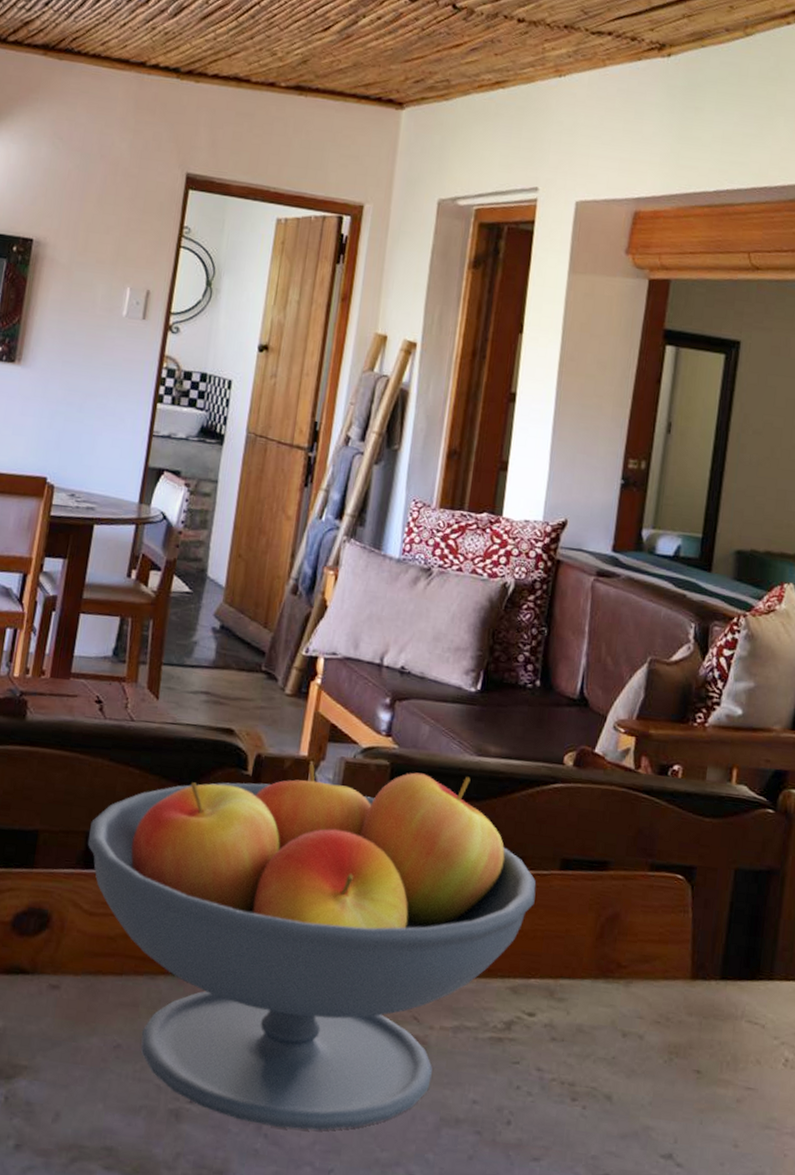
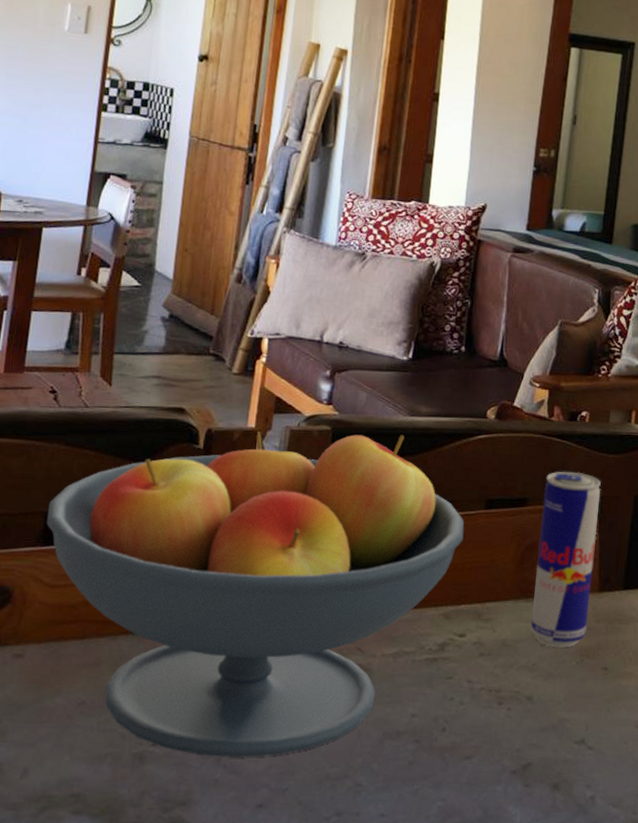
beverage can: none [610,833,695,1042] -> present [530,471,601,648]

